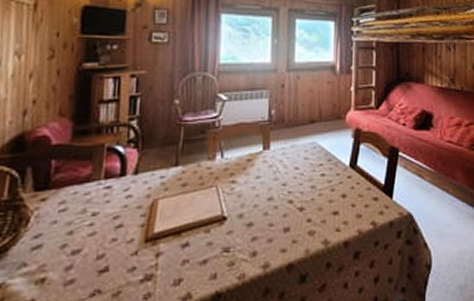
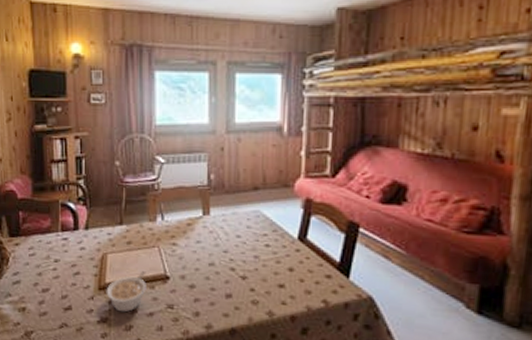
legume: none [153,214,202,265] -> present [106,271,146,313]

